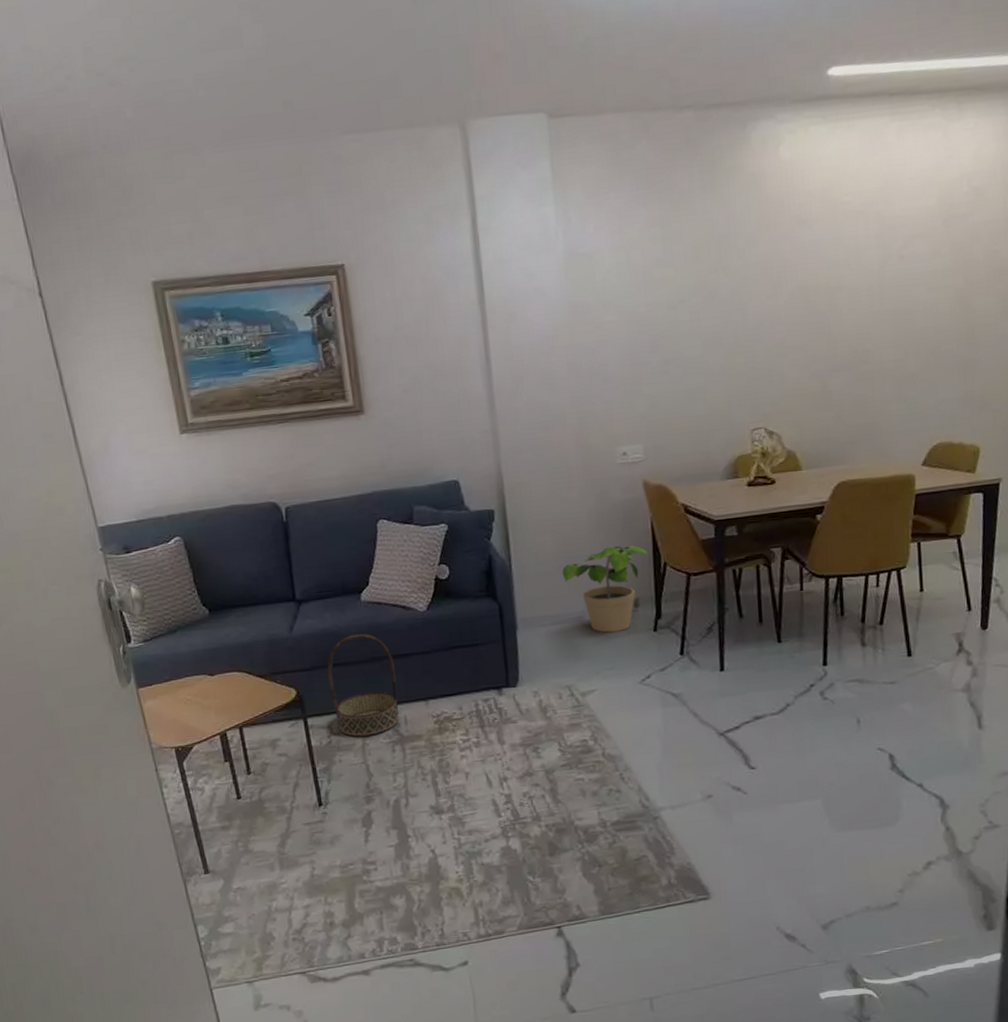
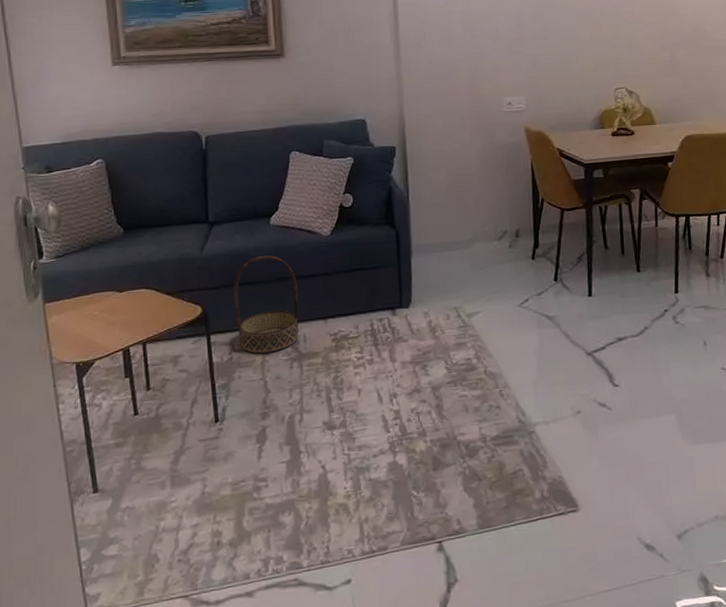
potted plant: present [562,545,650,633] -> none [453,182,530,260]

